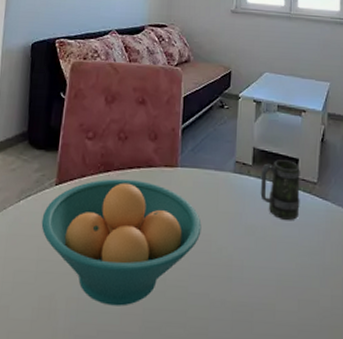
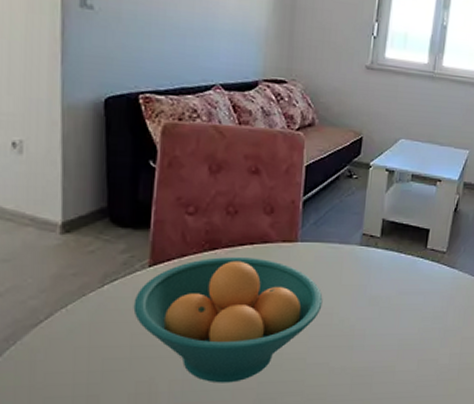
mug: present [260,160,300,221] -> none [387,231,431,290]

